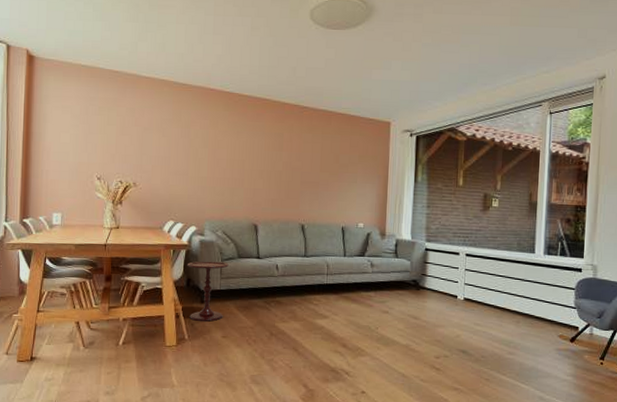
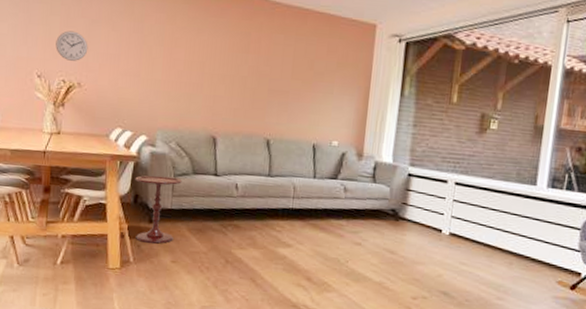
wall clock: none [113,138,142,164] -> present [56,31,88,61]

